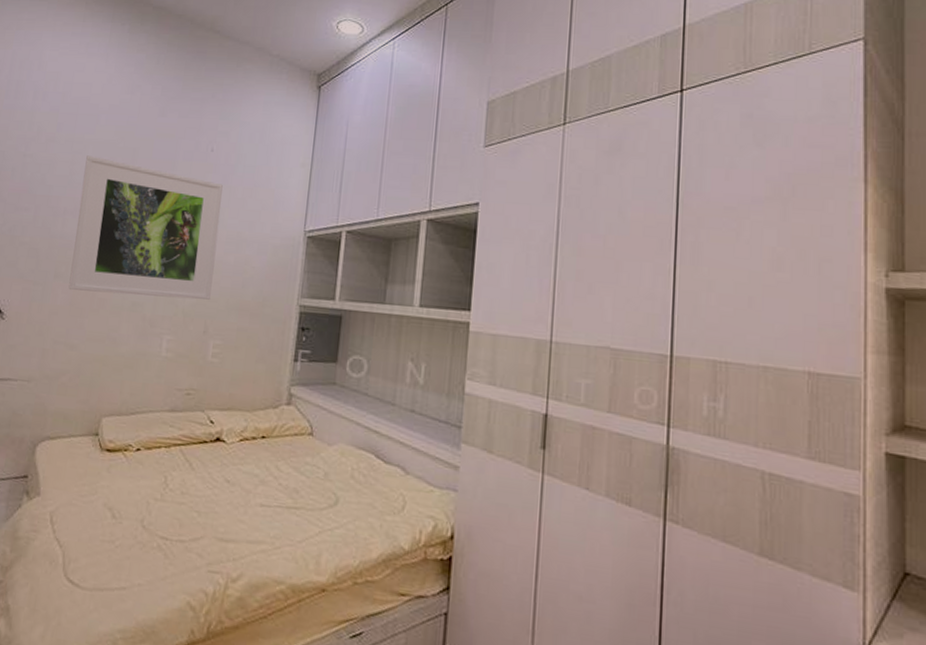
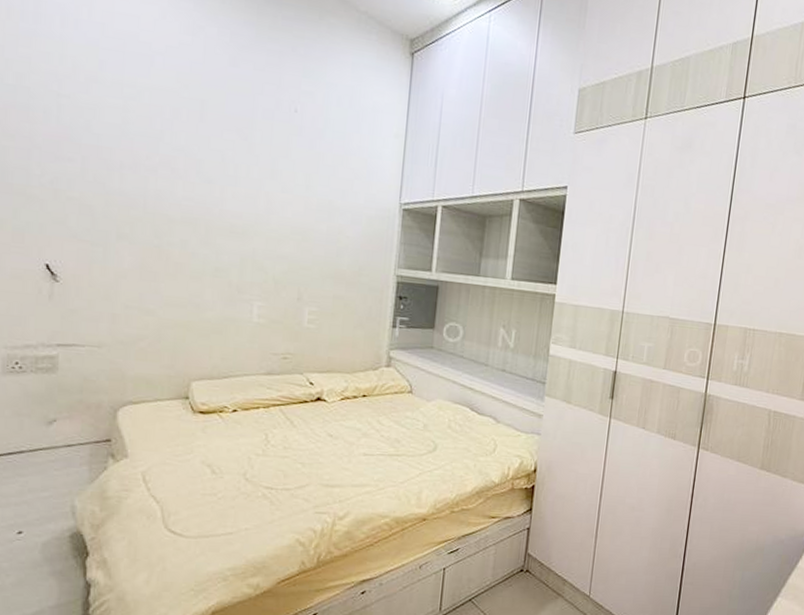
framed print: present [68,155,223,300] -> none [136,103,310,267]

